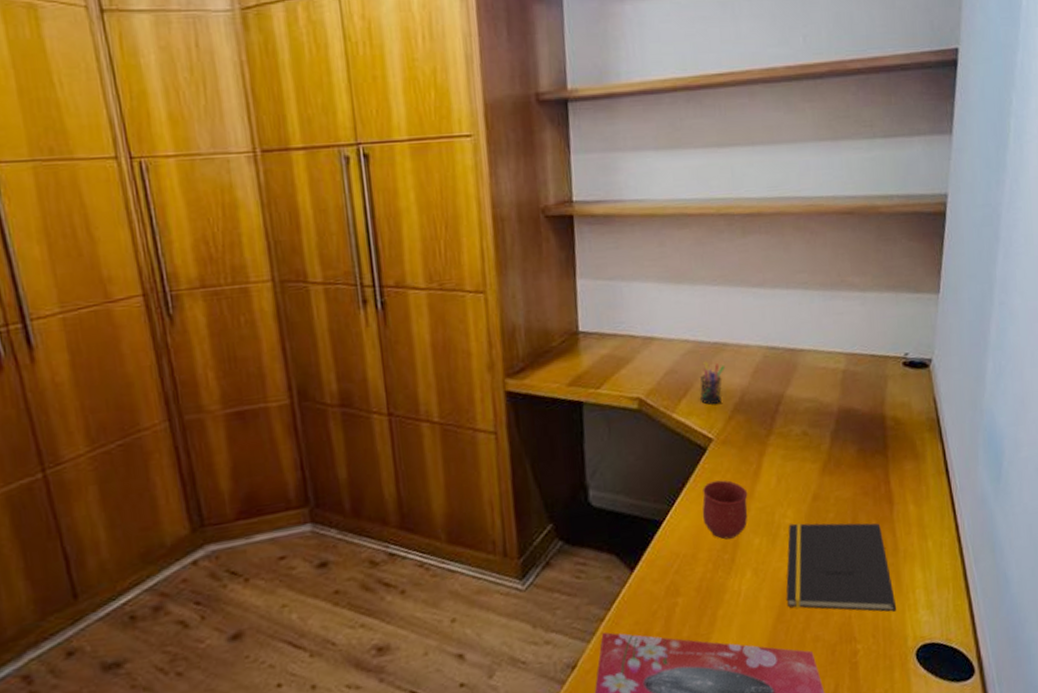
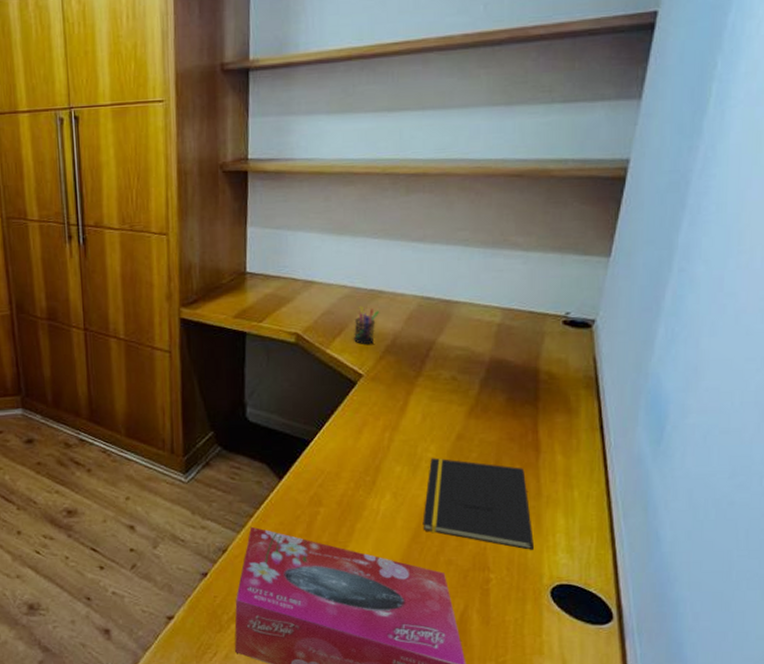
mug: present [702,480,748,540] -> none [348,412,393,464]

